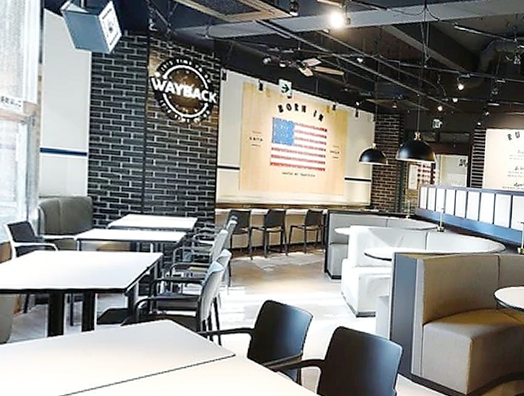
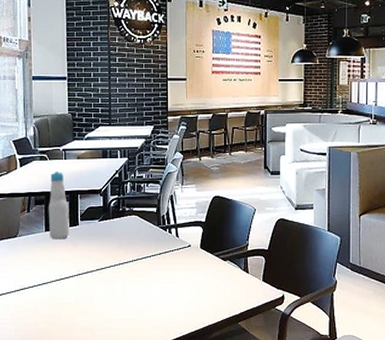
bottle: none [52,263,82,347] -> present [48,170,70,240]

